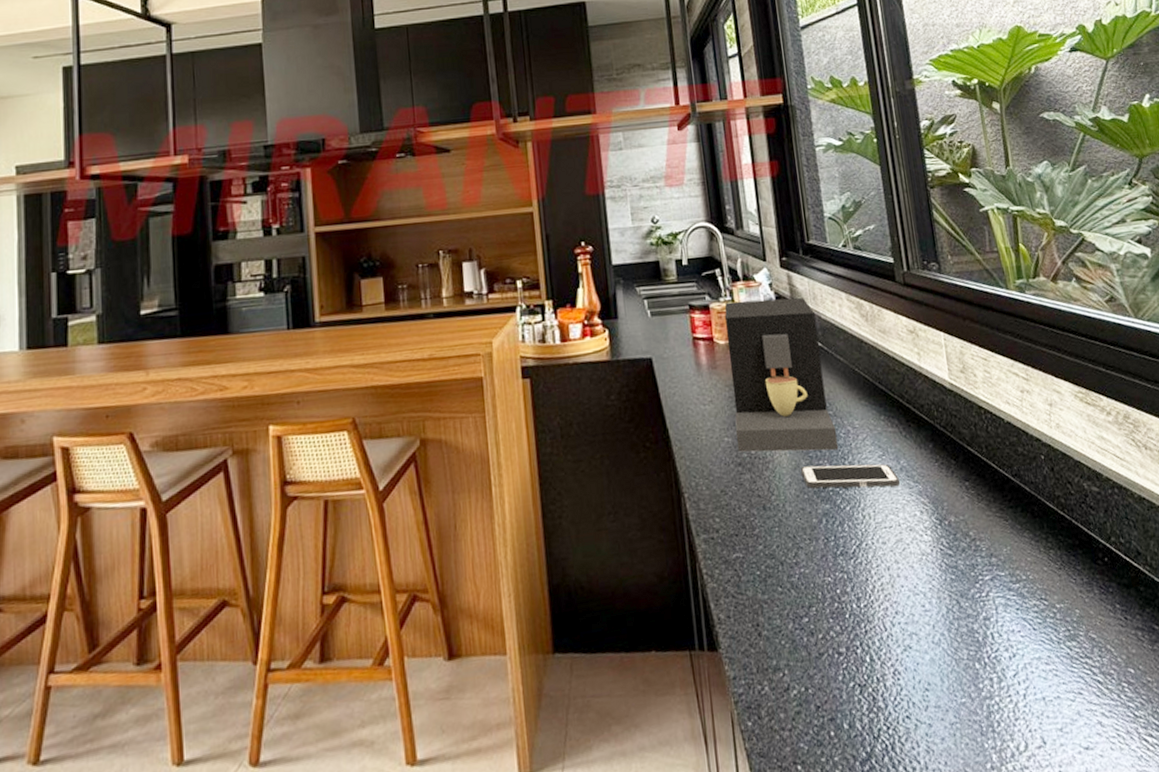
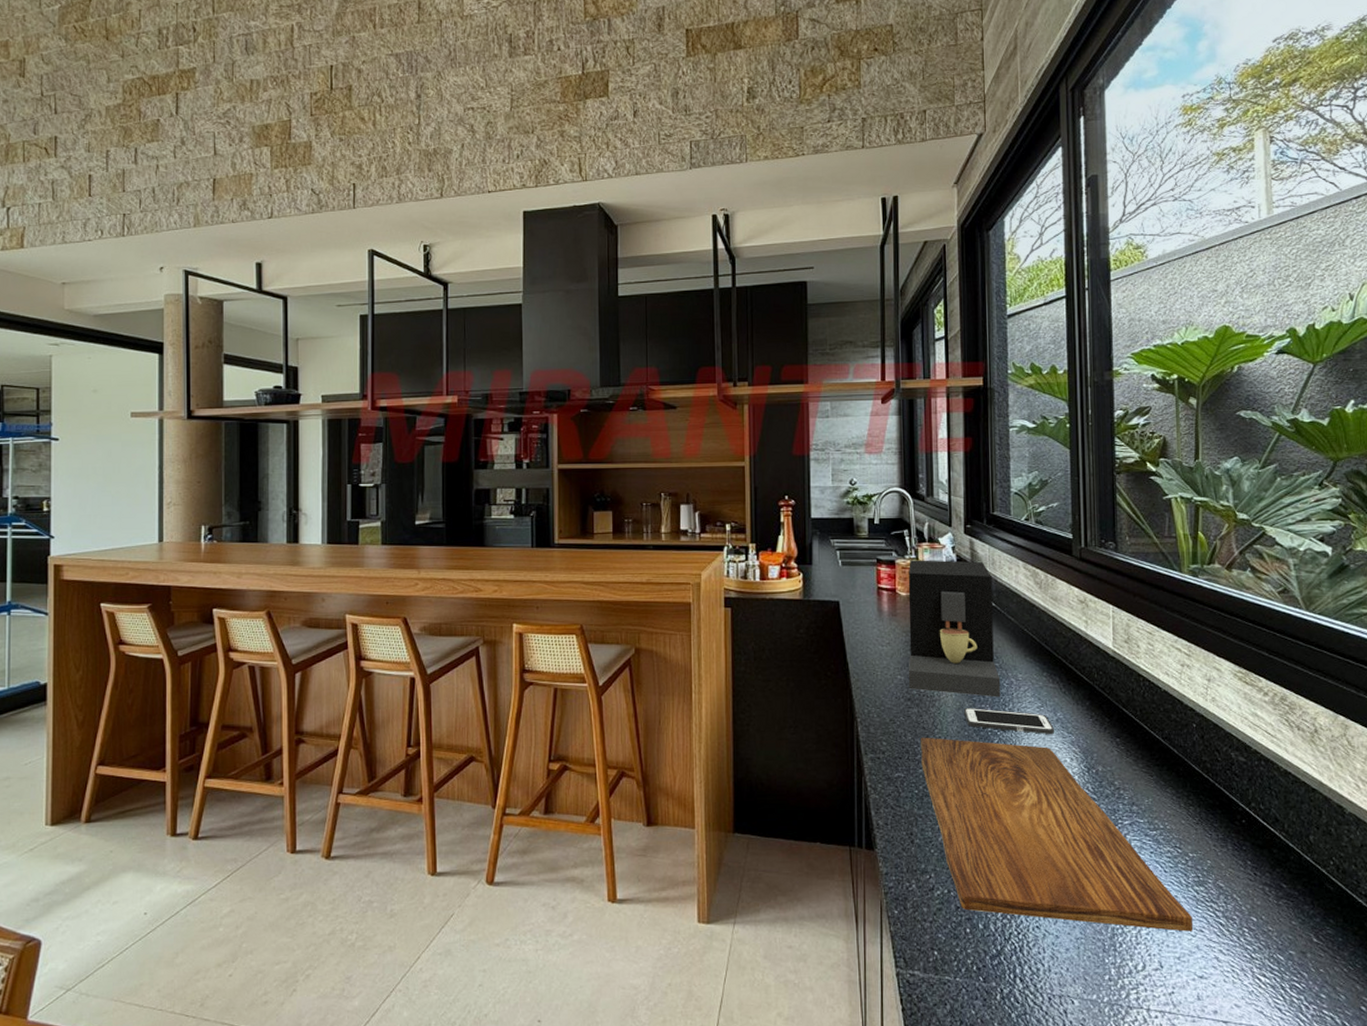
cutting board: none [757,501,1071,709] -> present [921,737,1193,932]

